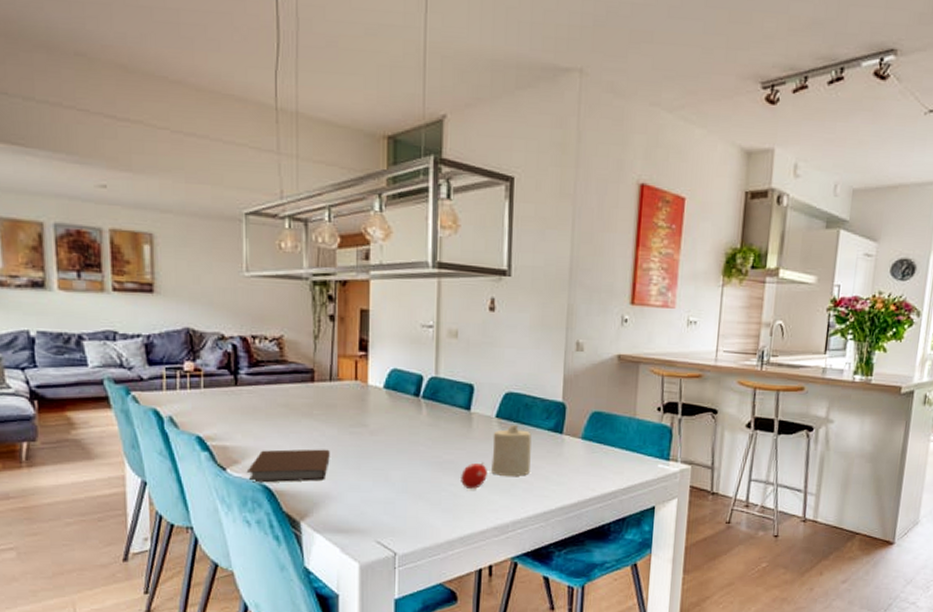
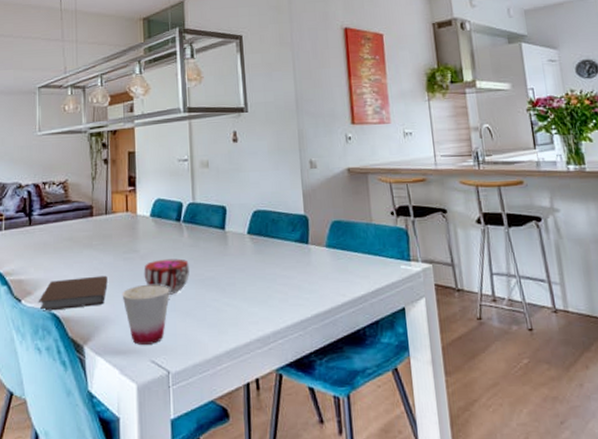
cup: none [346,462,402,525] -> present [122,284,170,345]
decorative bowl: none [373,437,426,476] -> present [144,259,189,295]
fruit: present [461,462,487,490] -> none [222,277,245,304]
candle: present [491,424,532,476] -> none [246,238,283,288]

